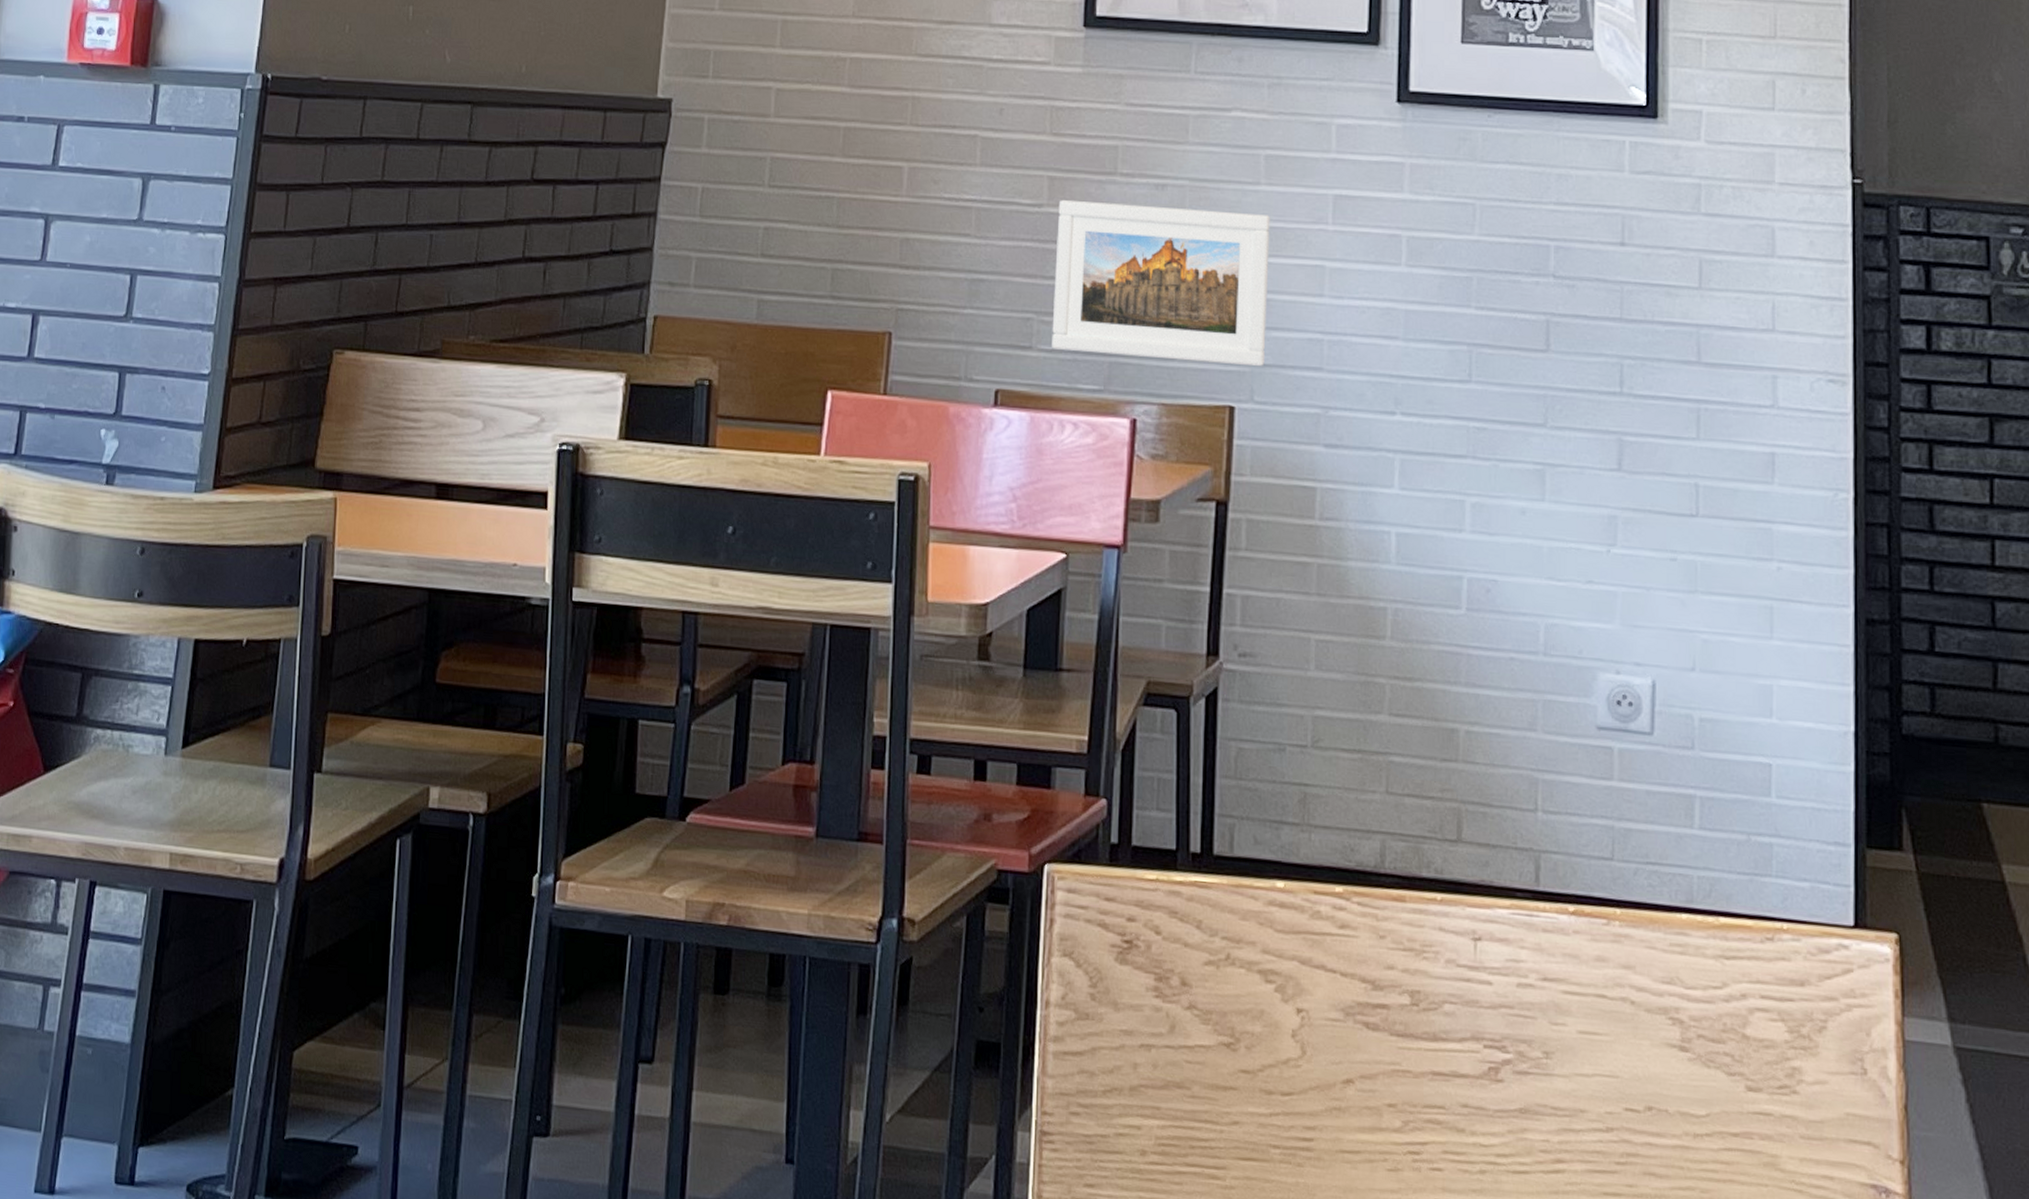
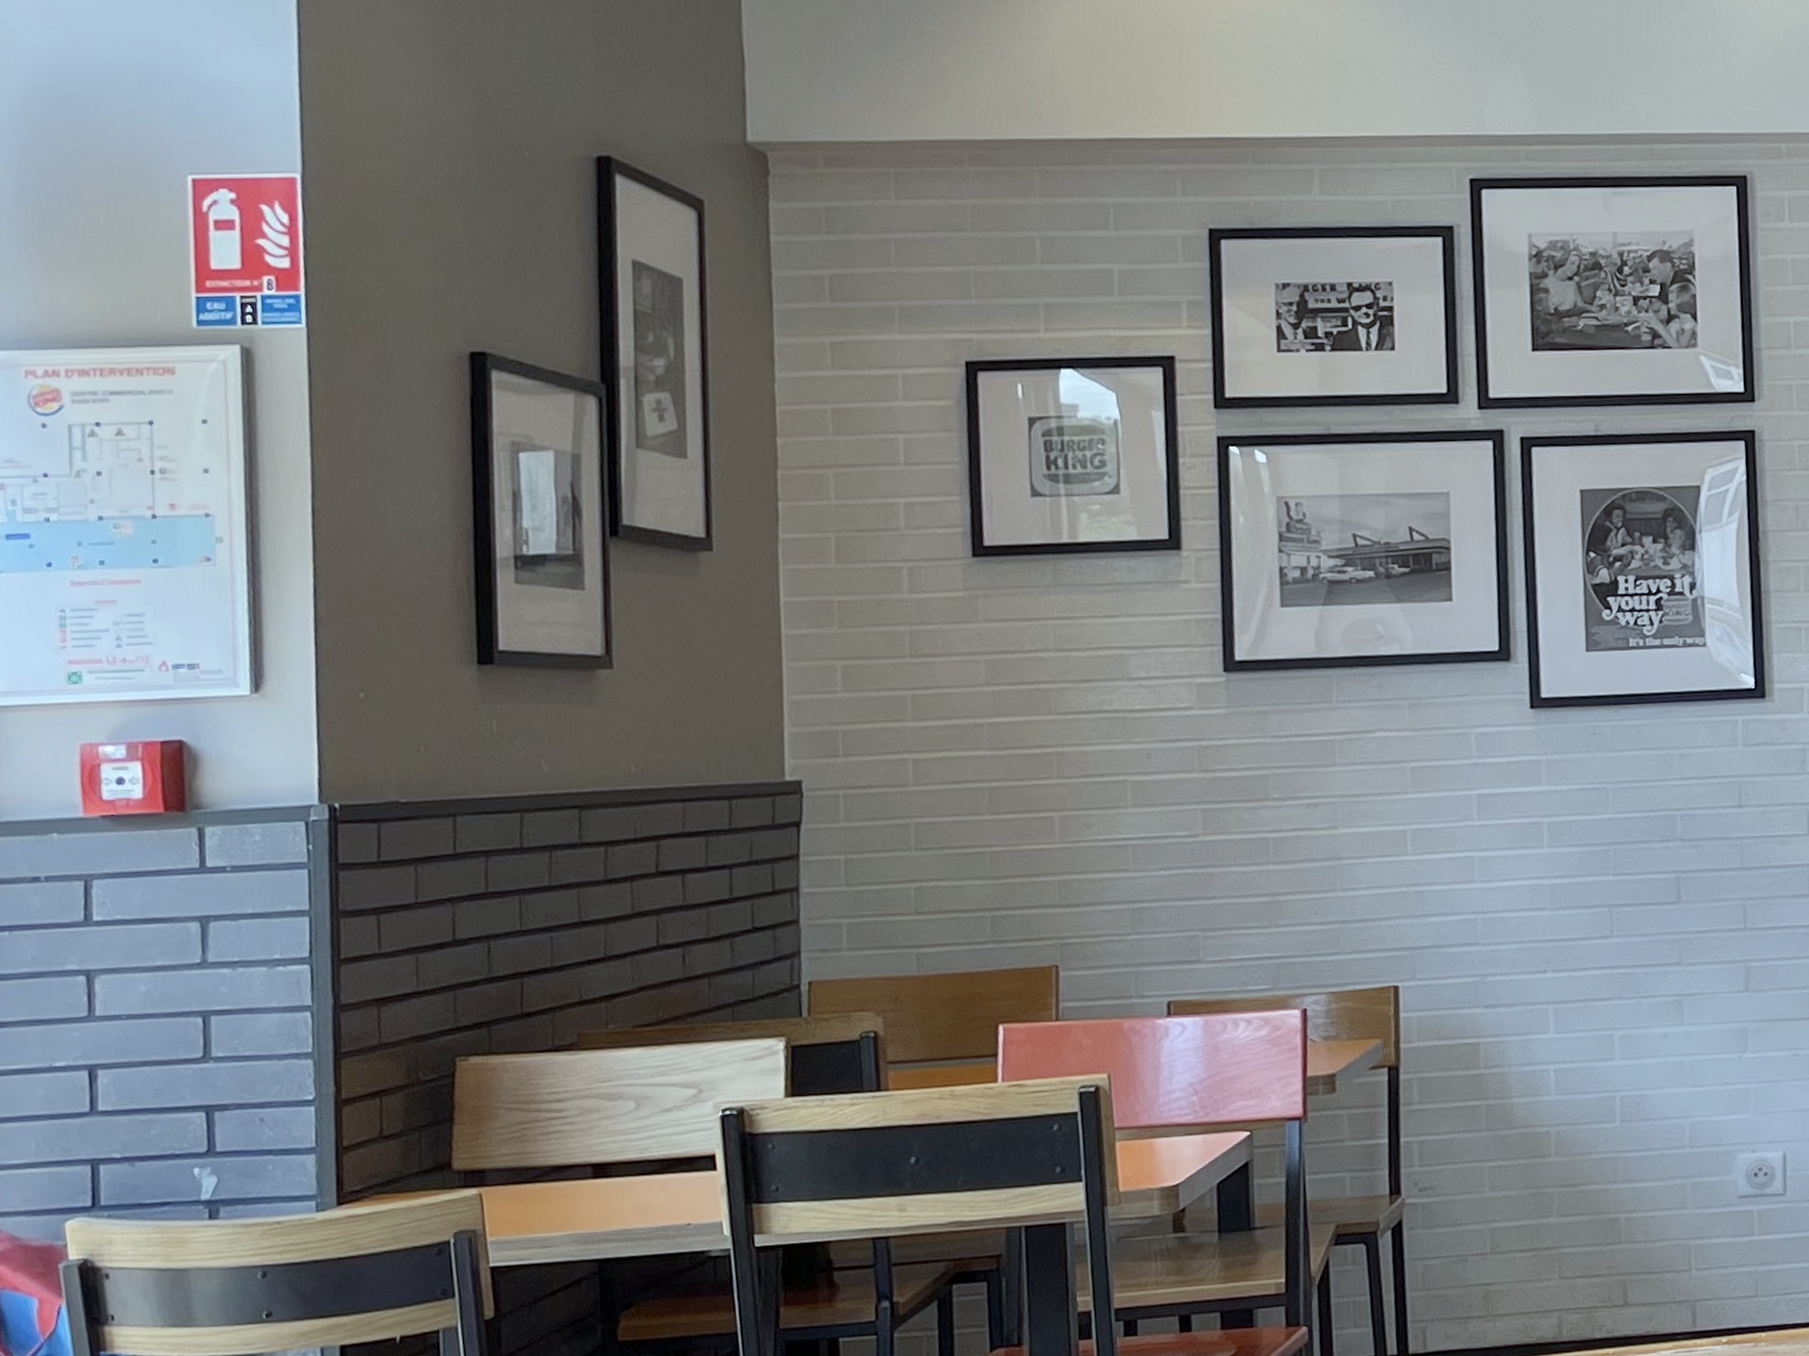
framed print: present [1052,199,1270,367] -> none [1214,819,1424,959]

